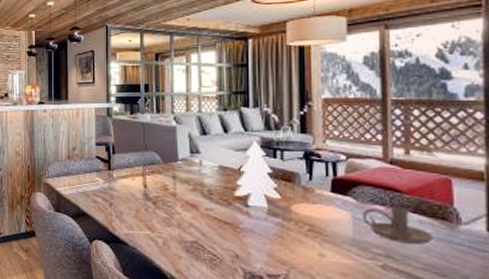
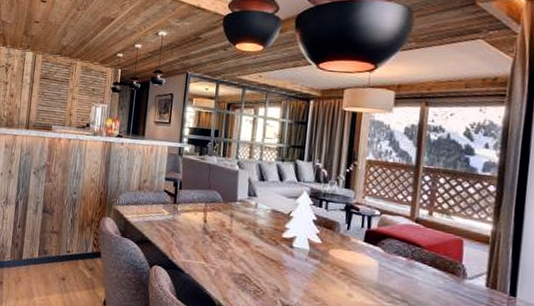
candle holder: present [363,206,434,244] -> none [387,258,443,293]

